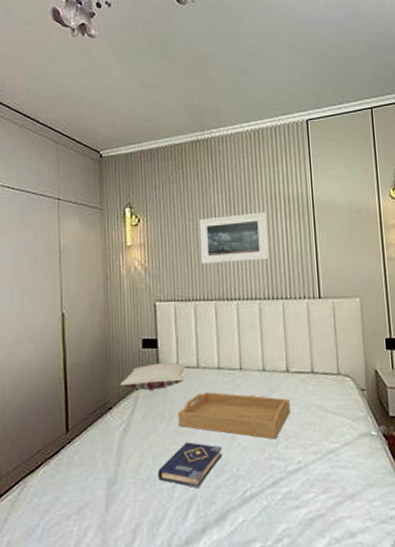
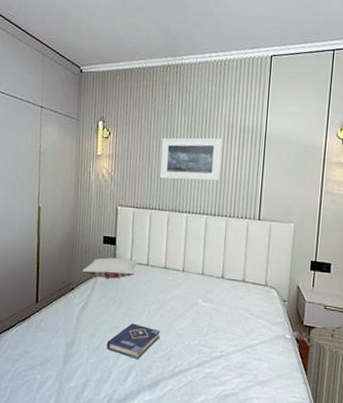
serving tray: present [178,392,290,439] -> none [126,286,221,330]

